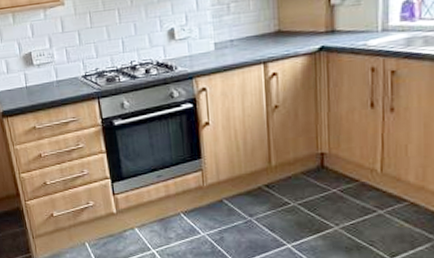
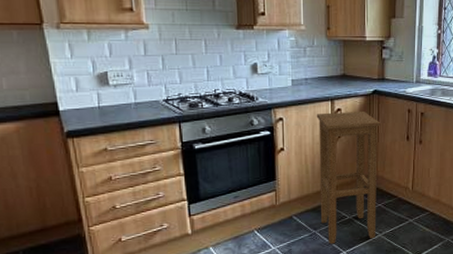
stool: none [246,74,332,235] -> present [316,112,381,245]

